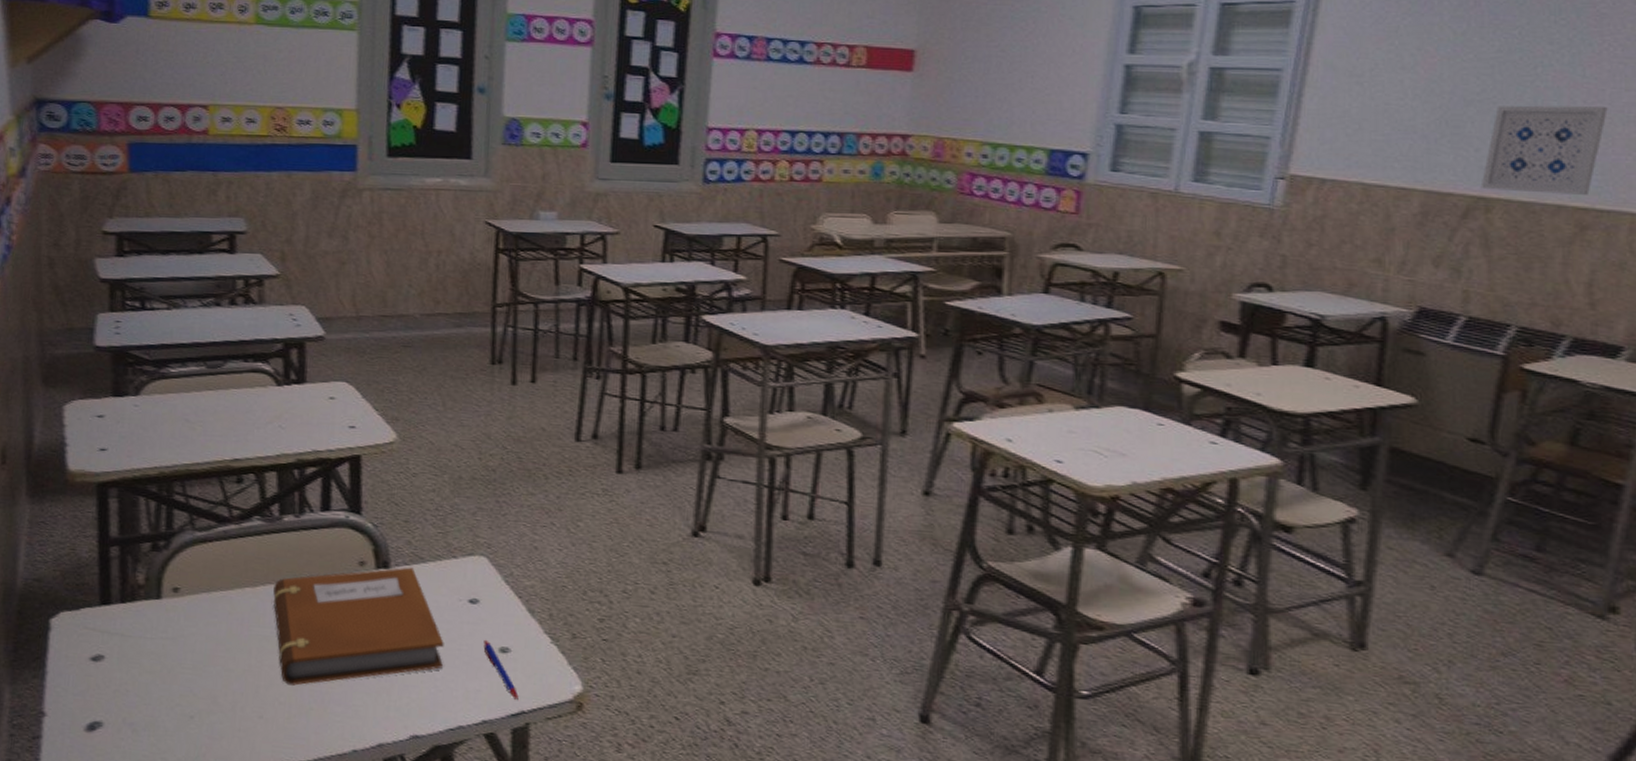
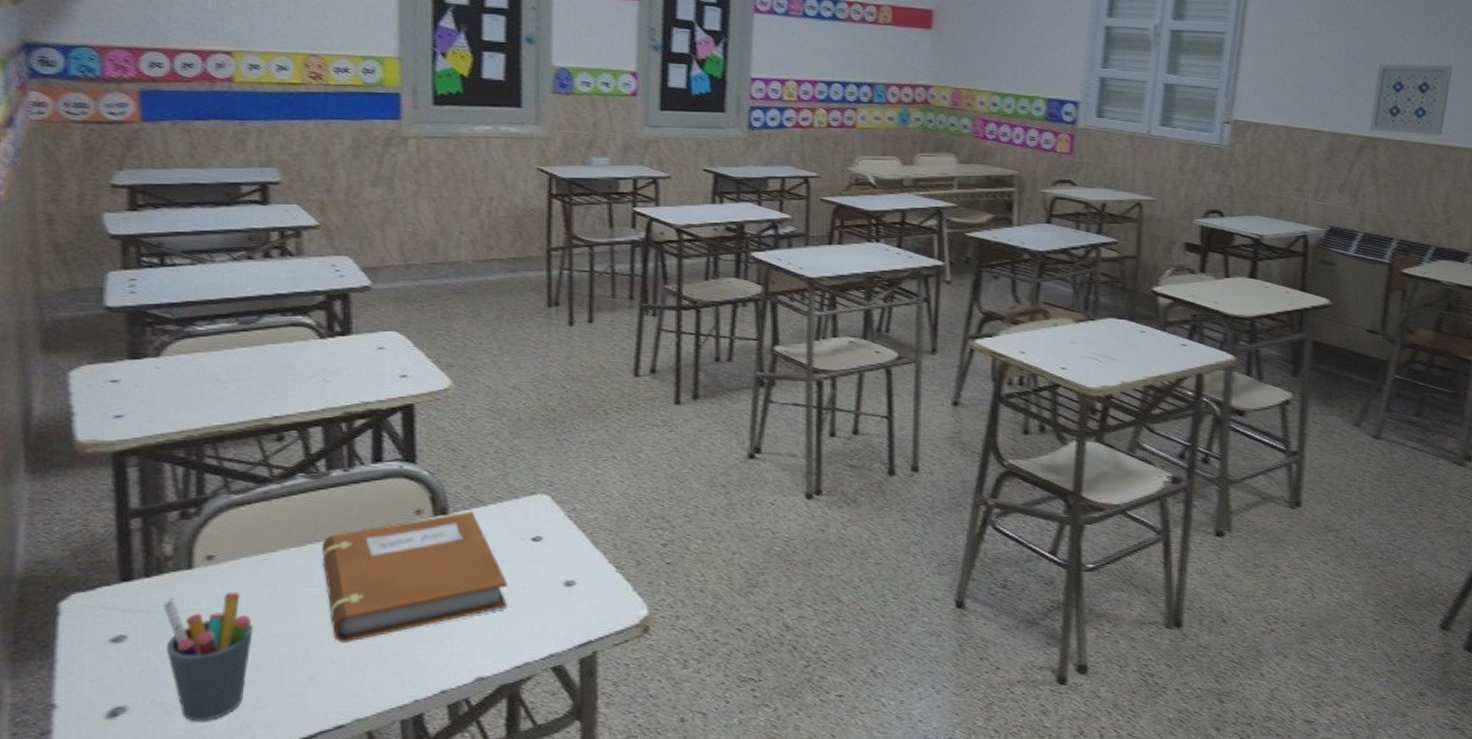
pen holder: none [134,624,211,745] -> present [162,591,254,722]
pen: present [483,639,519,701] -> none [548,575,585,632]

